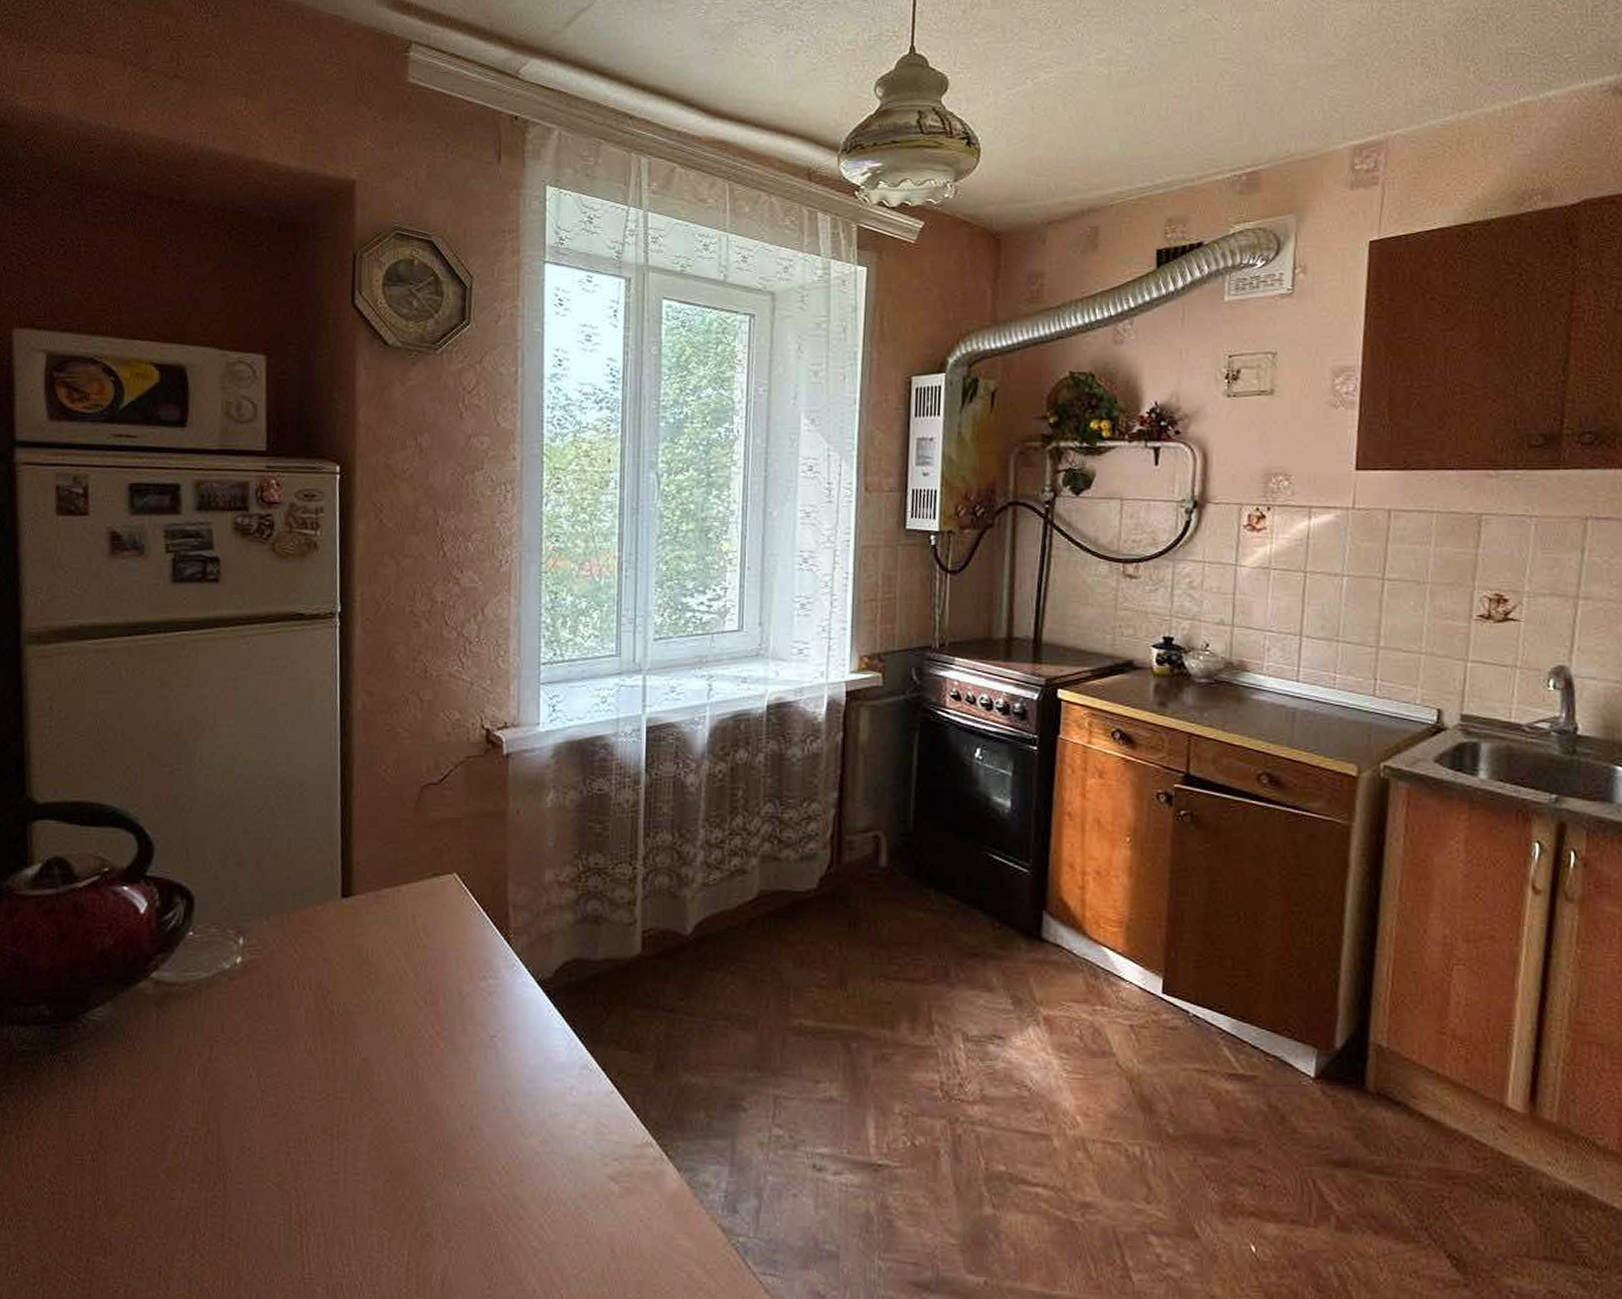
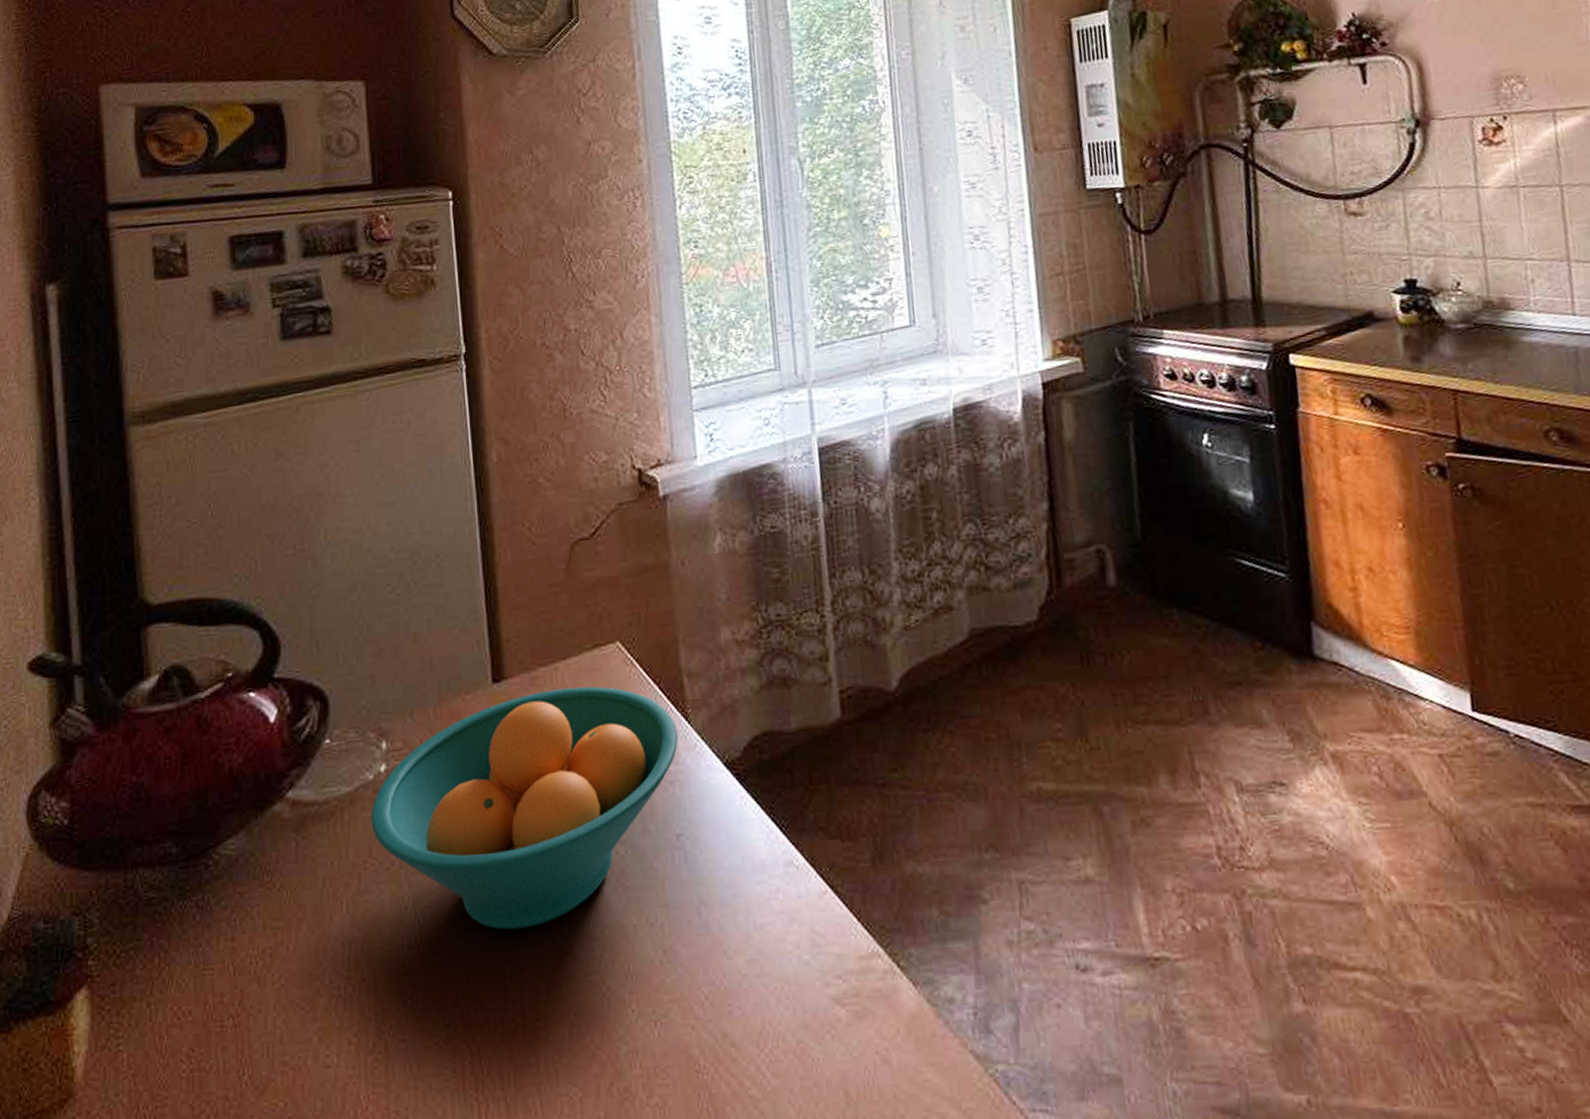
fruit bowl: none [224,908,499,1101] -> present [370,686,678,930]

